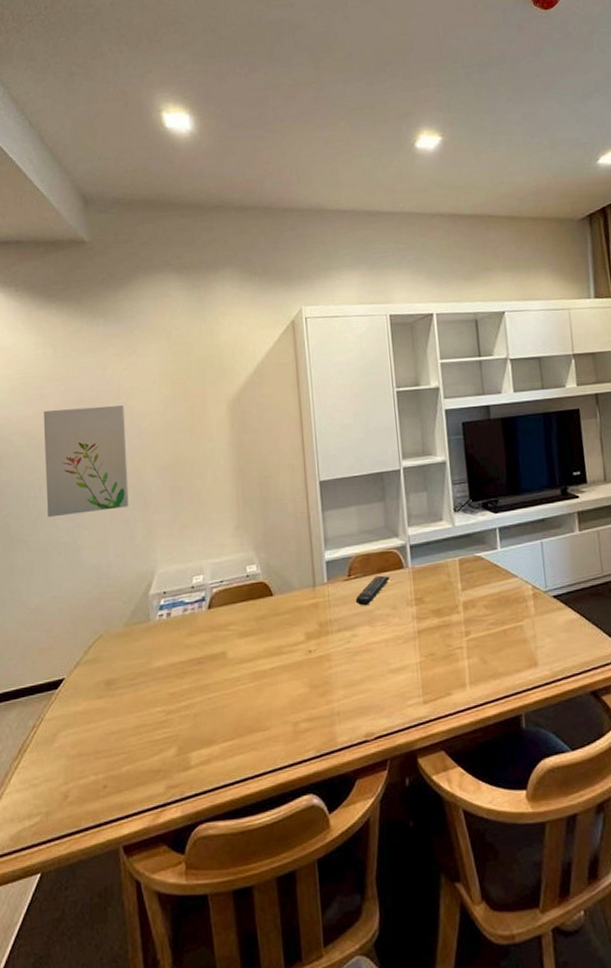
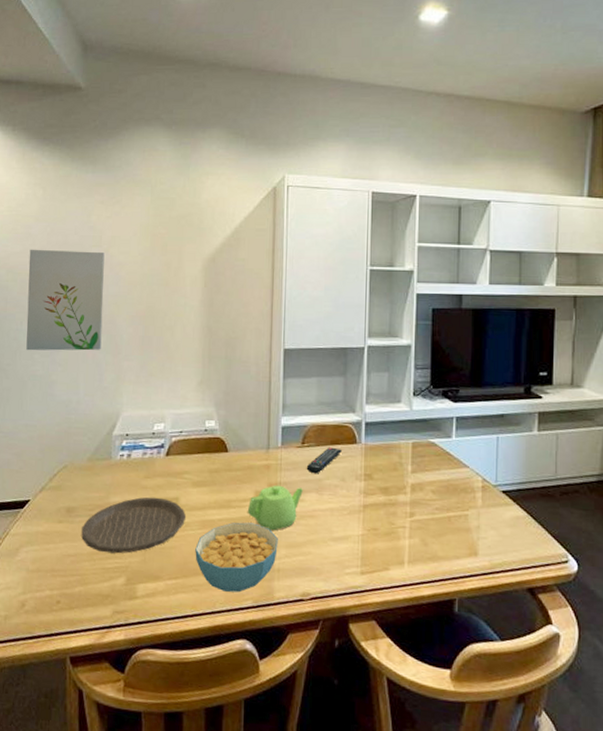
plate: none [124,654,236,724] -> present [81,497,187,554]
cereal bowl: none [249,667,336,745] -> present [195,522,278,593]
teapot: none [299,622,355,673] -> present [247,485,303,531]

